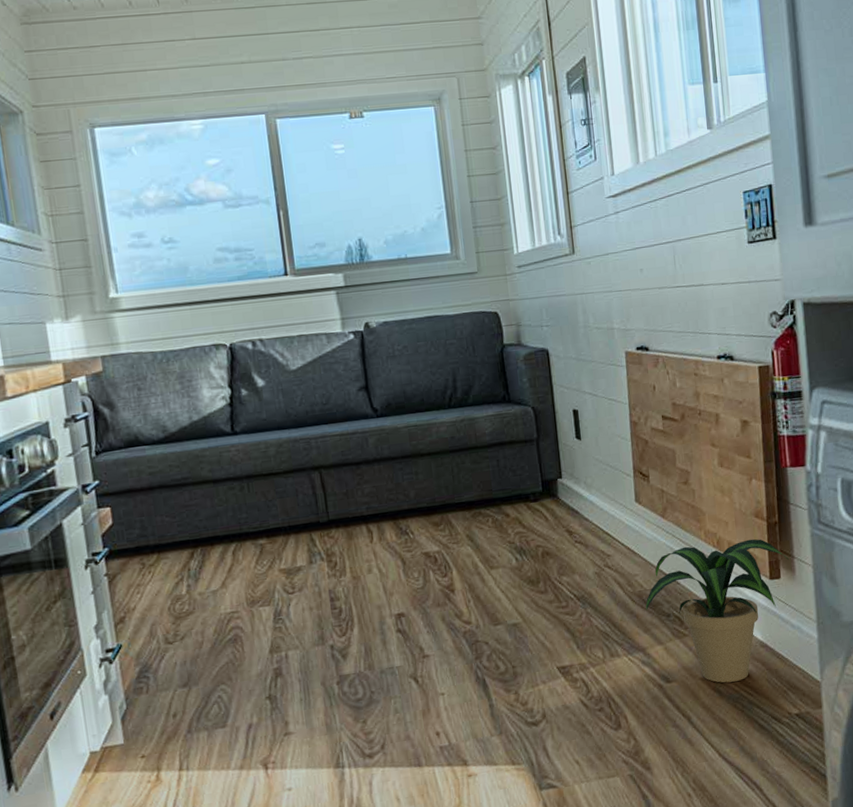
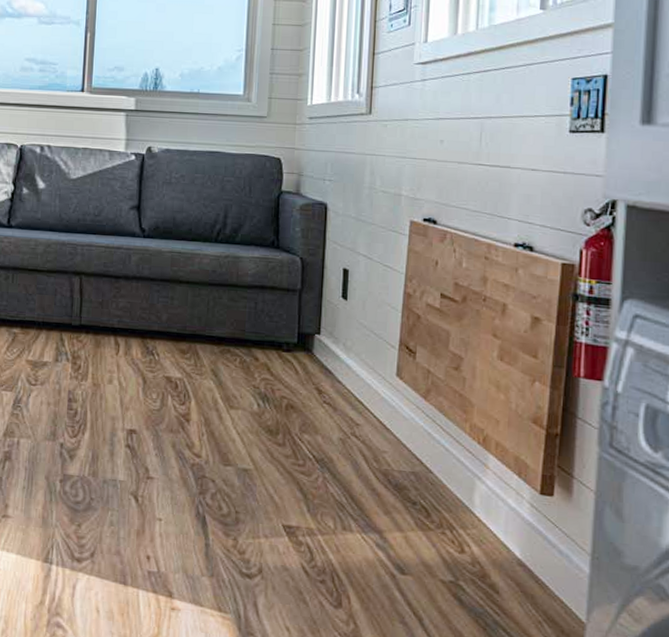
potted plant: present [645,539,789,683] -> none [390,435,567,595]

